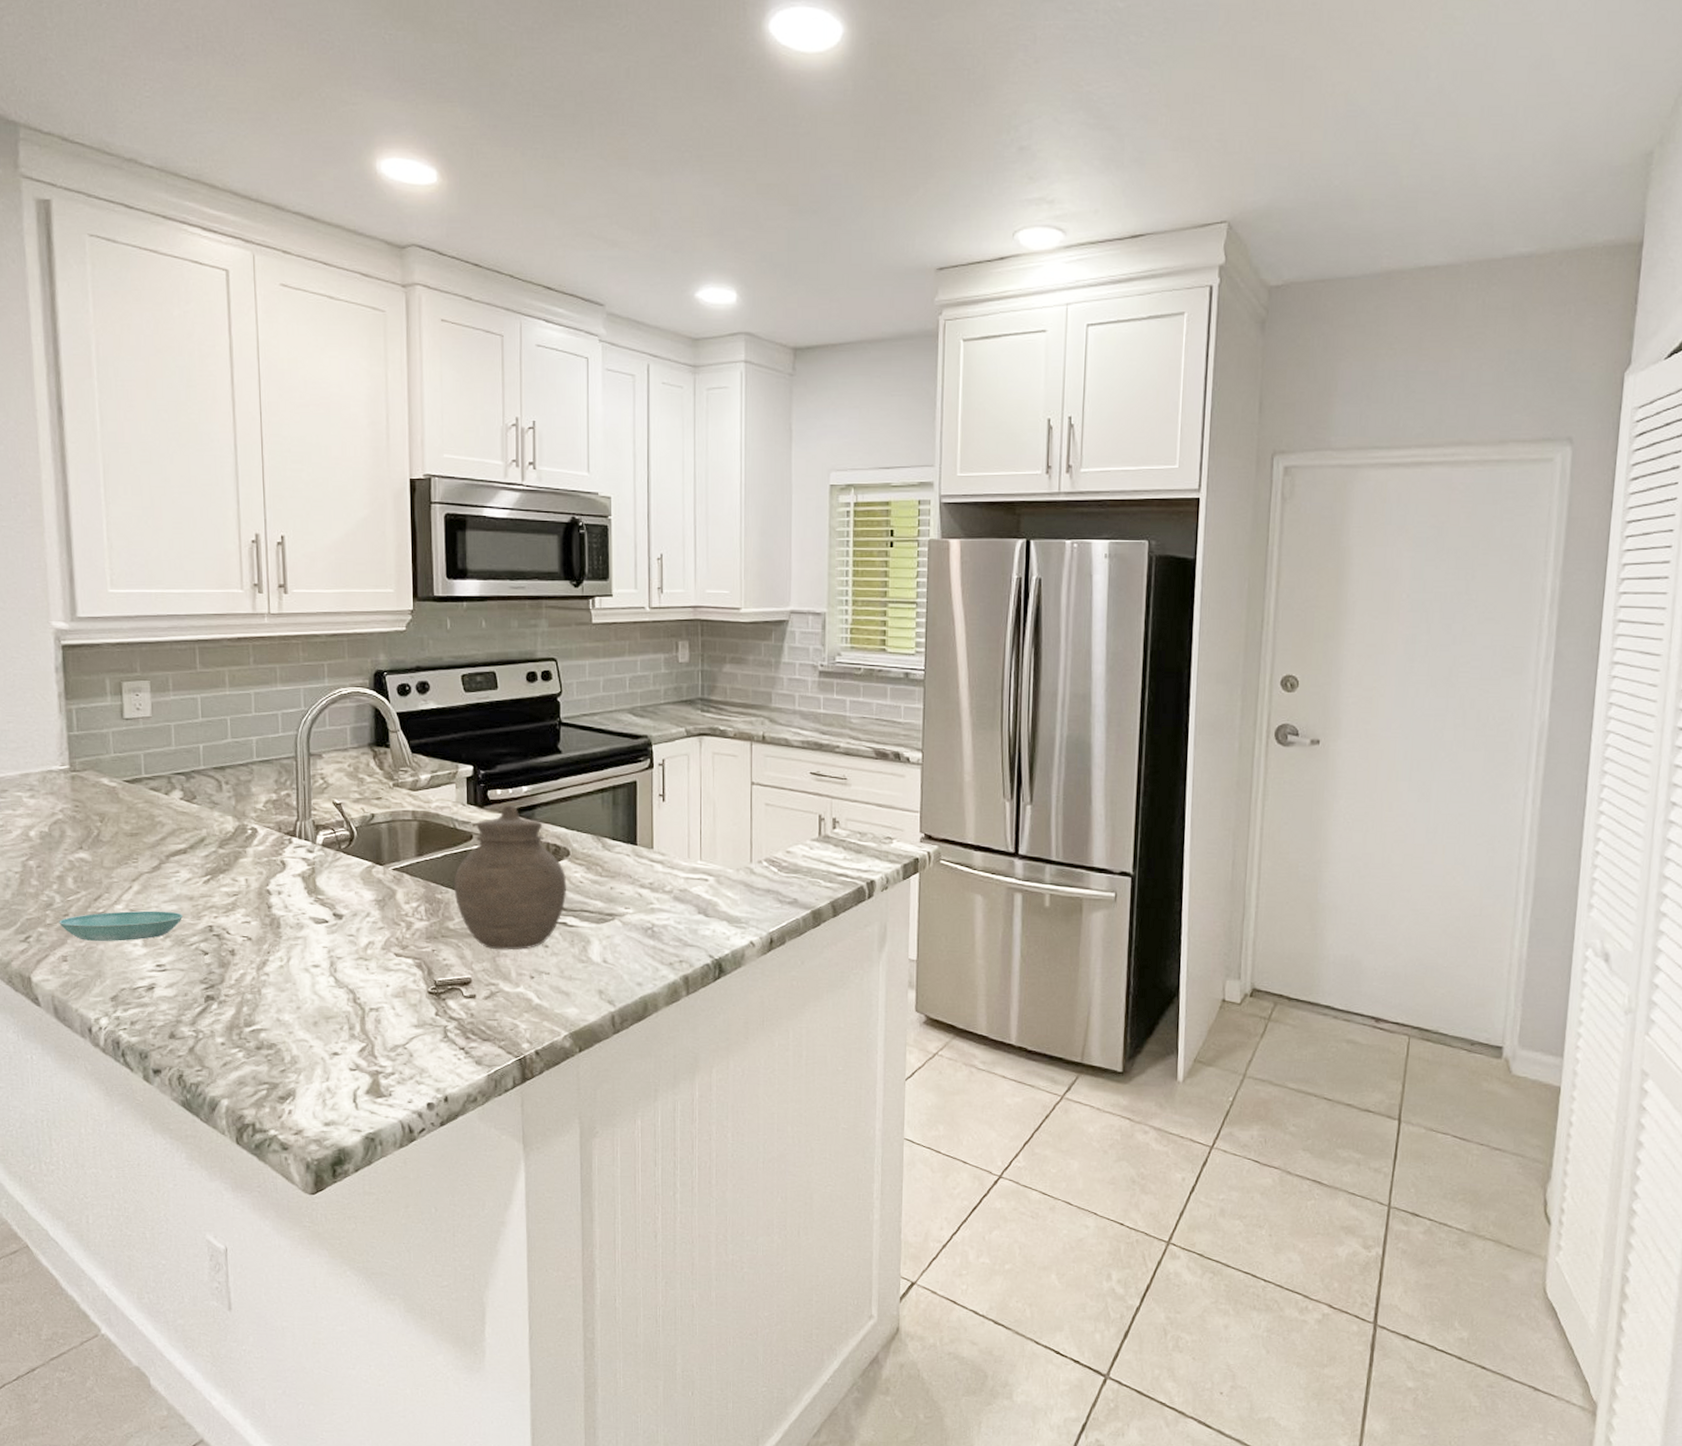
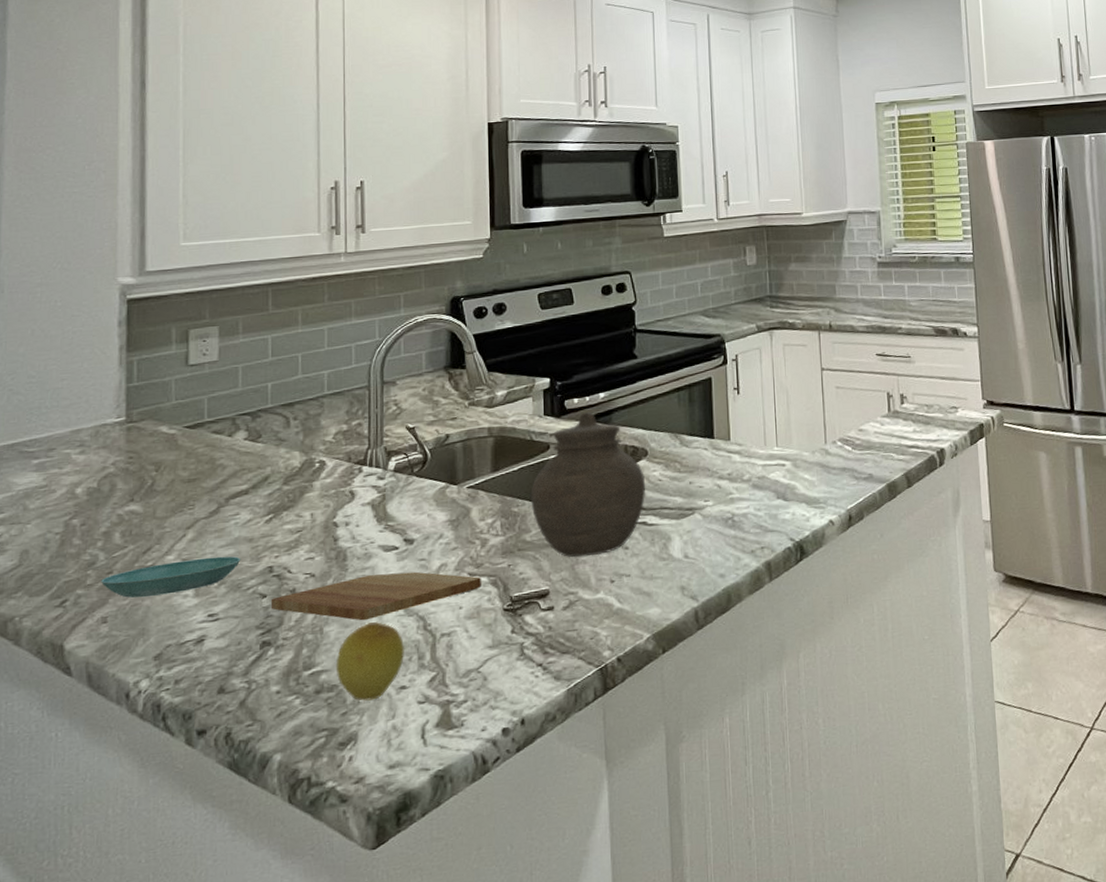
cutting board: none [212,944,407,987] -> present [270,571,481,621]
lemon: none [273,990,337,1062] -> present [336,622,405,701]

